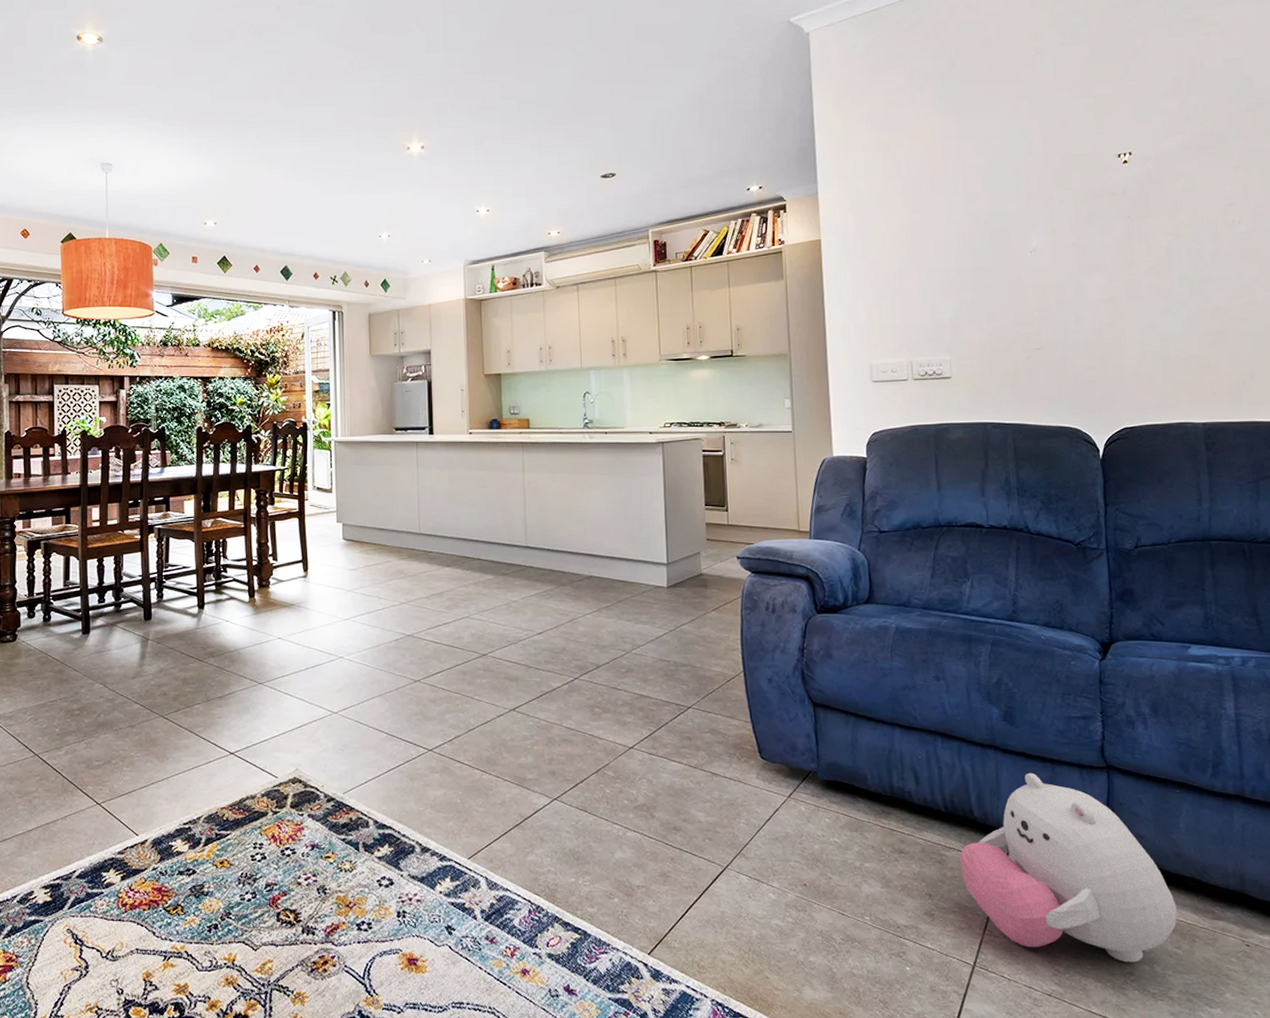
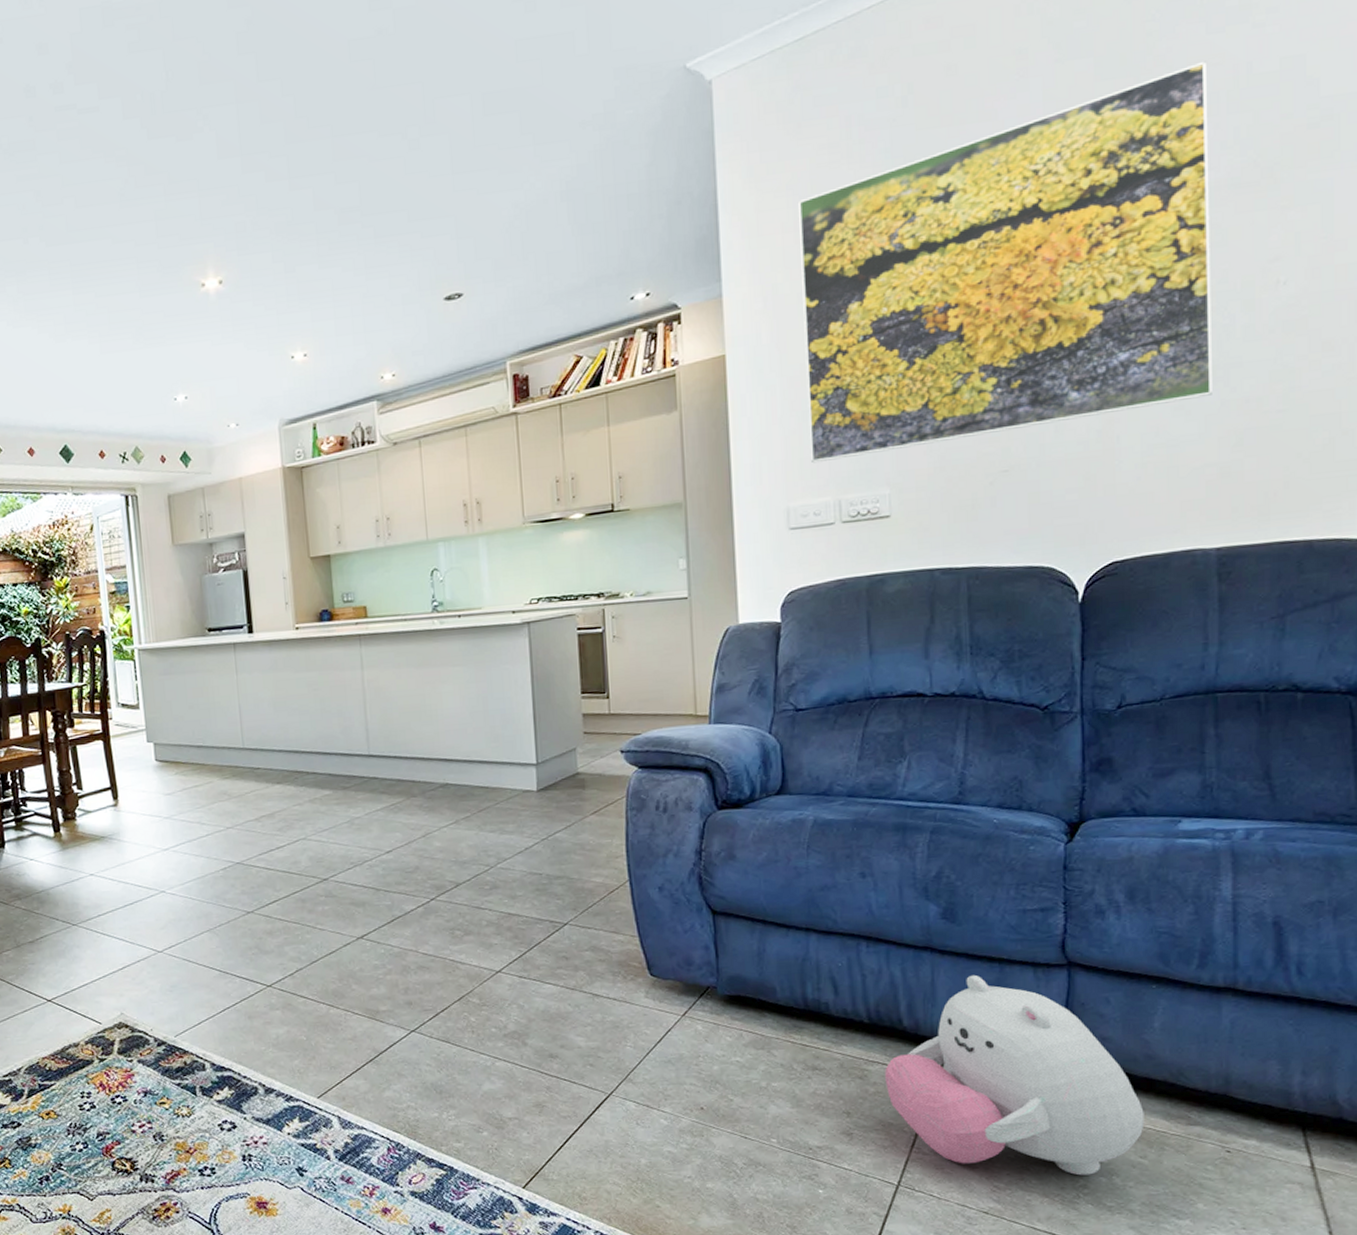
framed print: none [875,55,1192,331] -> present [799,61,1212,464]

